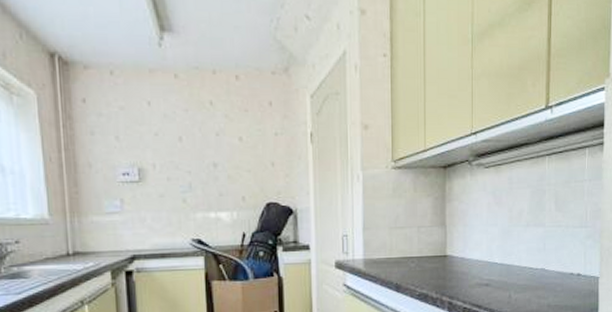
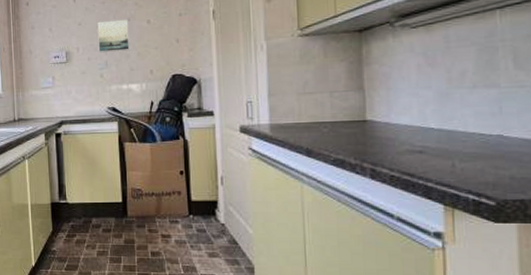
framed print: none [178,133,218,173] -> present [97,19,130,53]

